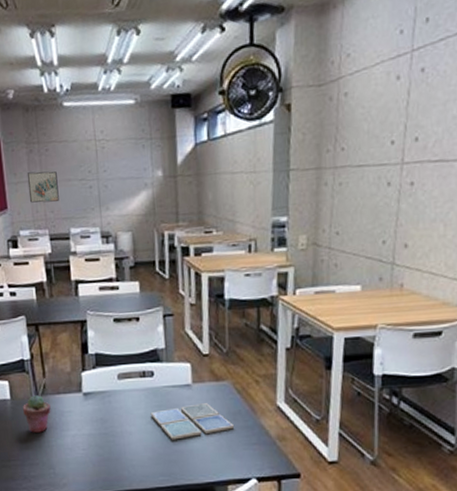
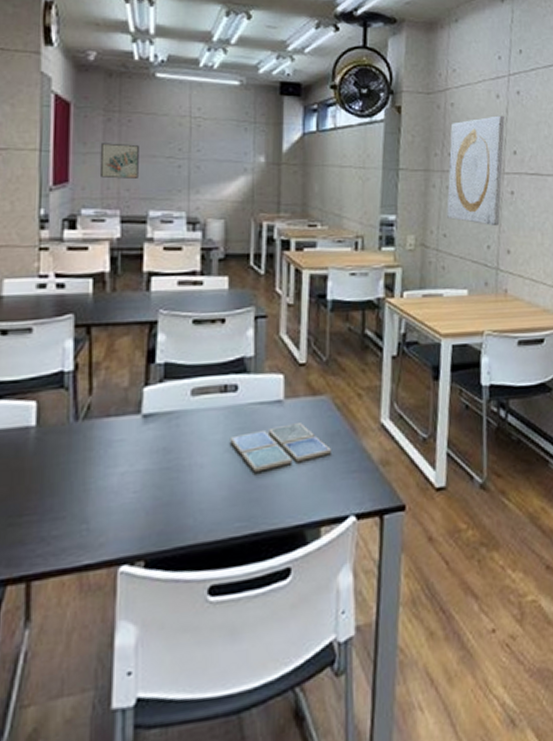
potted succulent: present [23,395,51,433] -> none [53,419,94,473]
wall art: none [339,98,406,221] -> present [447,115,505,227]

